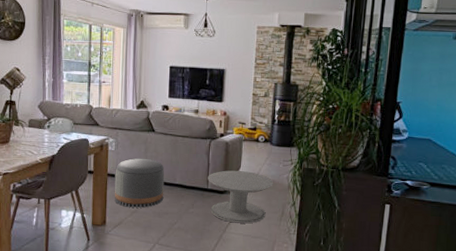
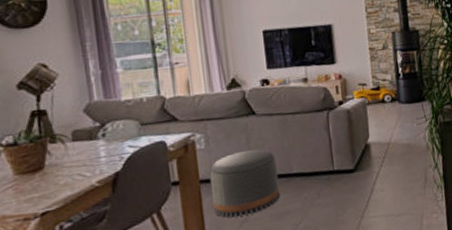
side table: present [208,170,274,224] -> none [331,139,410,205]

